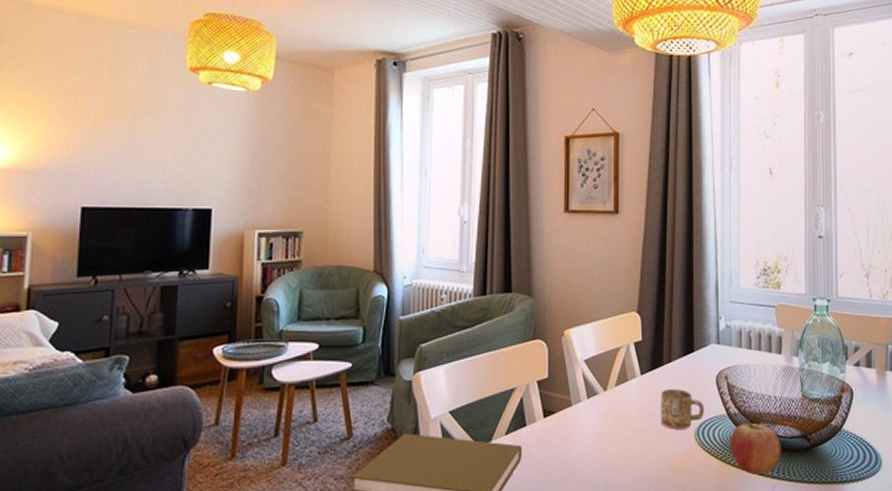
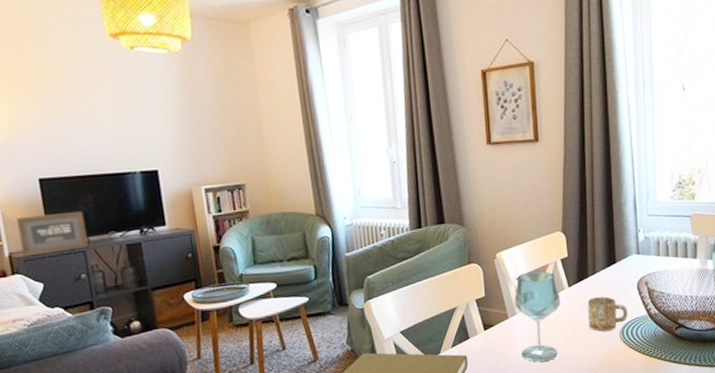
picture frame: none [44,245,122,291] -> present [15,210,90,257]
wine glass: none [579,354,632,460] -> present [514,271,561,362]
fruit: present [729,417,781,475] -> none [651,316,698,364]

